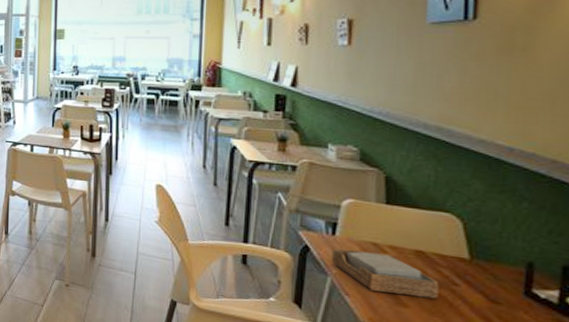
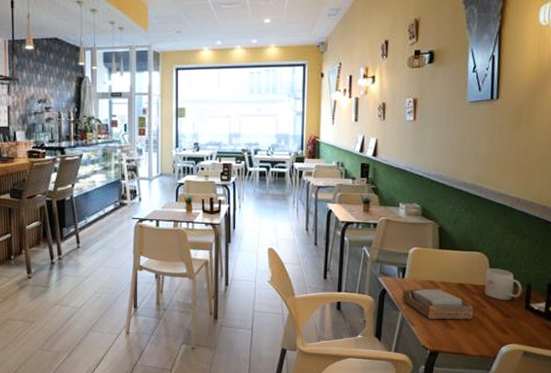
mug: none [456,235,519,281] -> present [484,269,523,301]

